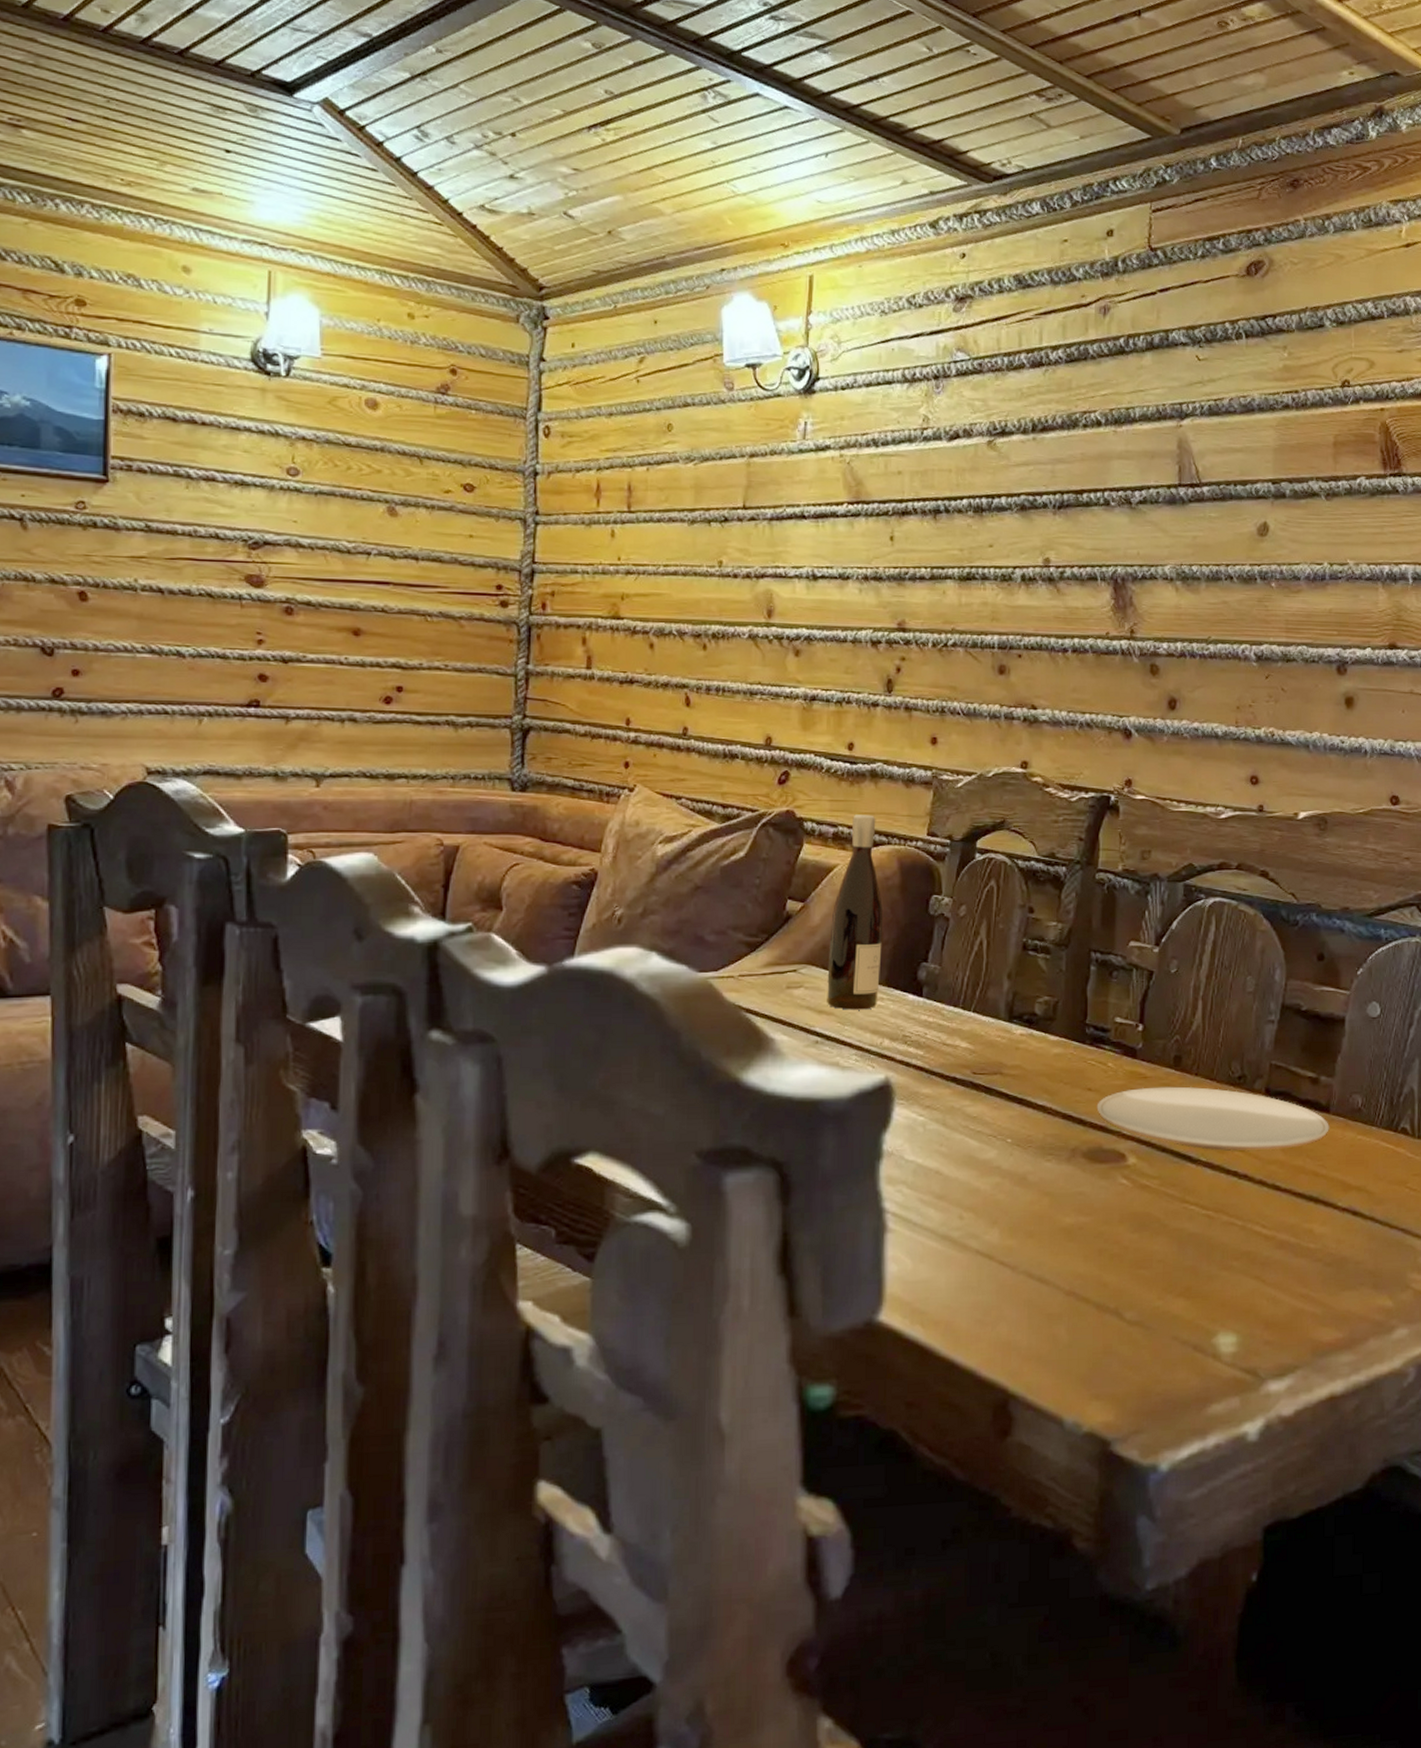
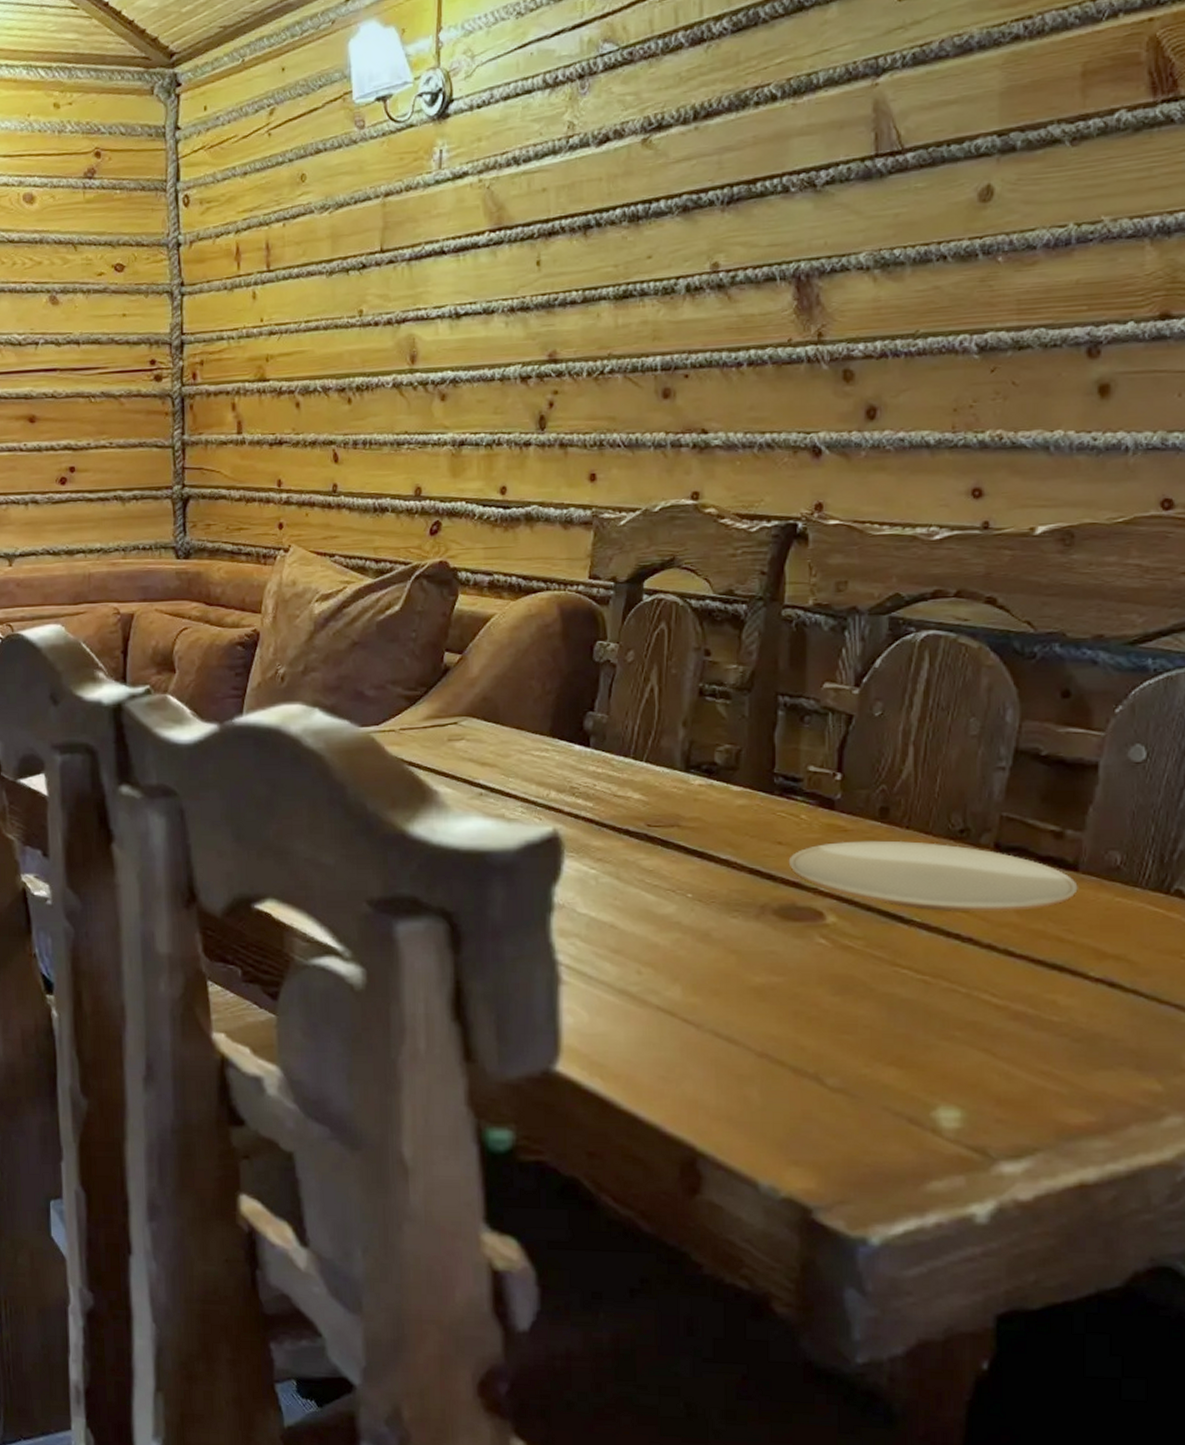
bottle: present [827,814,884,1010] -> none [489,560,545,762]

